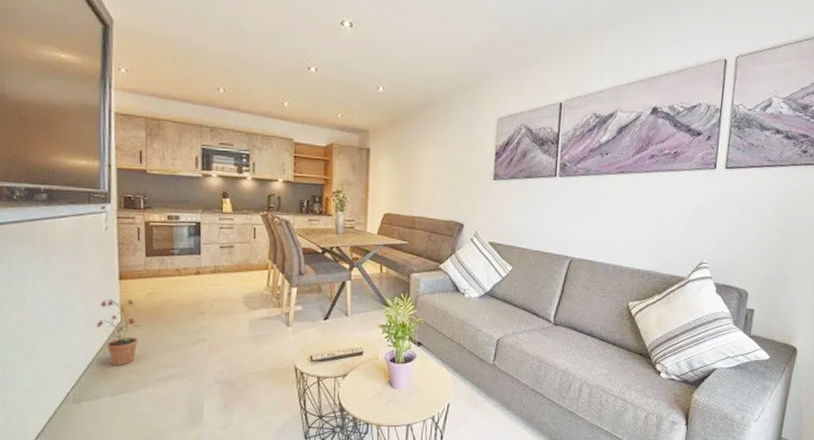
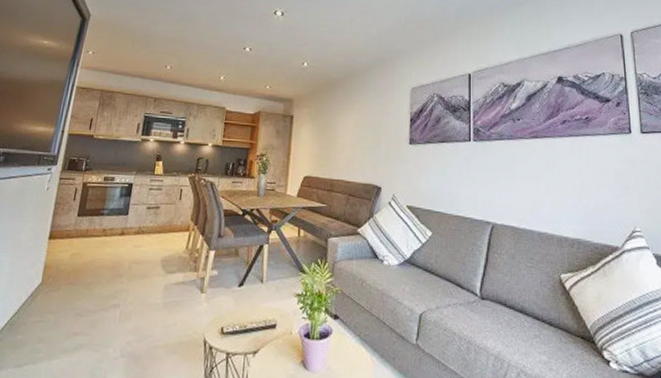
potted plant: present [95,299,142,366] -> none [16,259,60,333]

